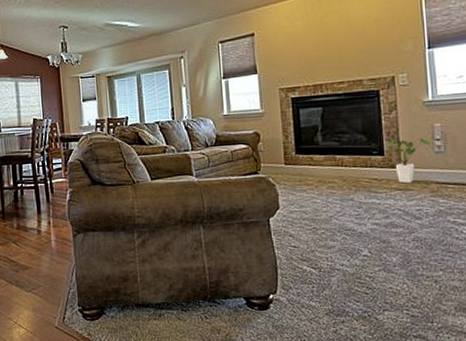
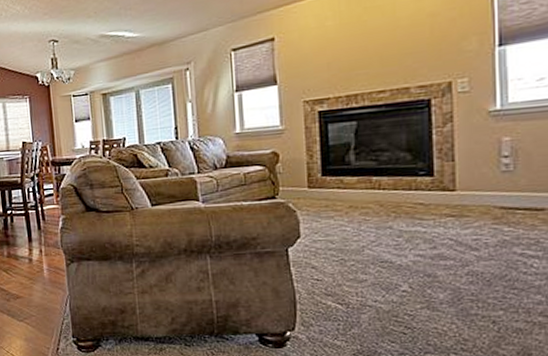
house plant: present [389,138,432,184] -> none [441,155,498,209]

